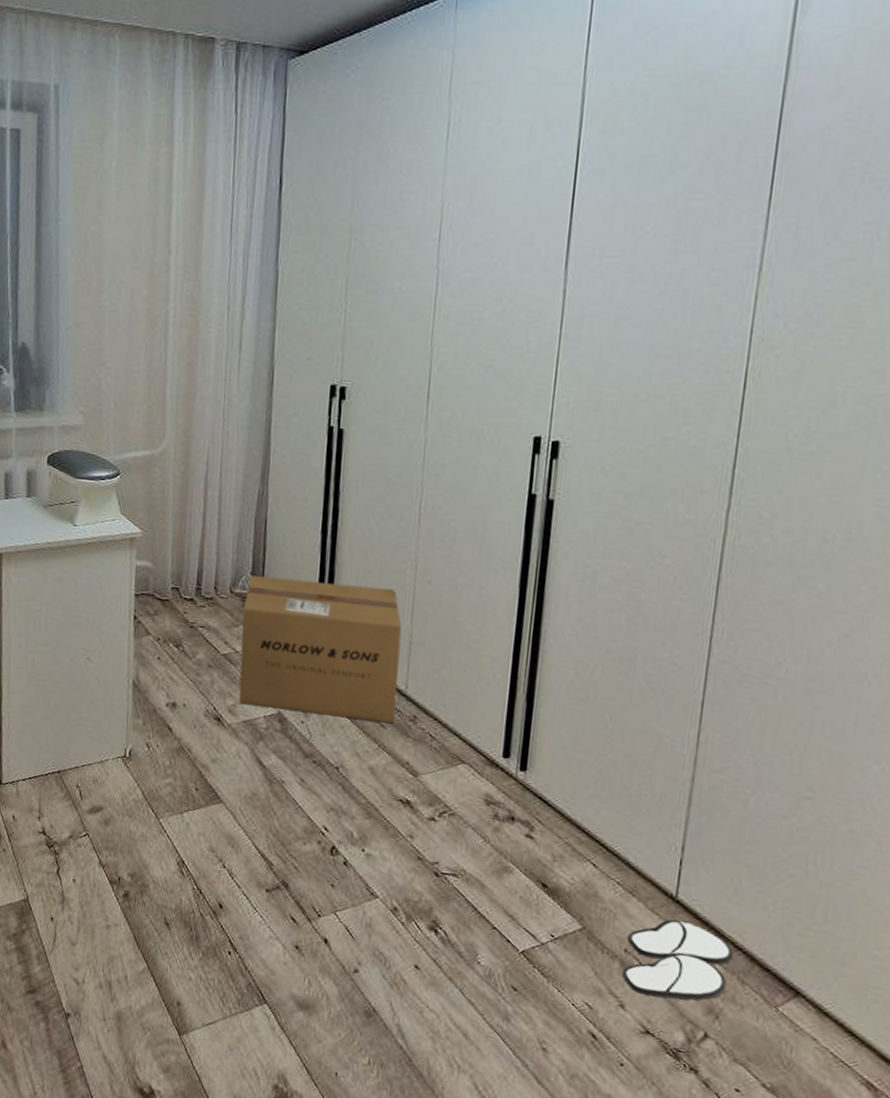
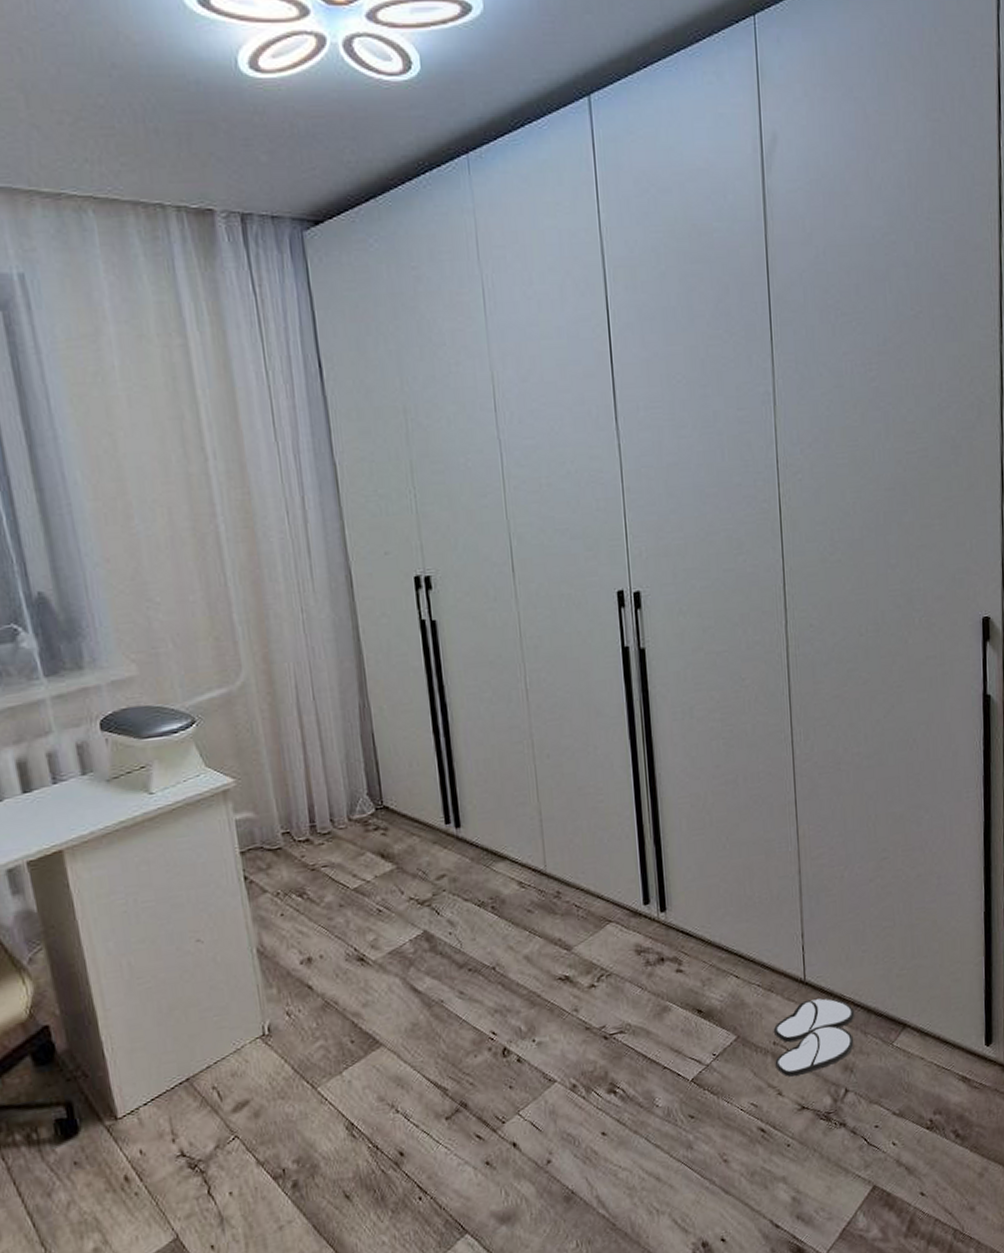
box: present [239,575,402,724] -> none [365,772,540,934]

